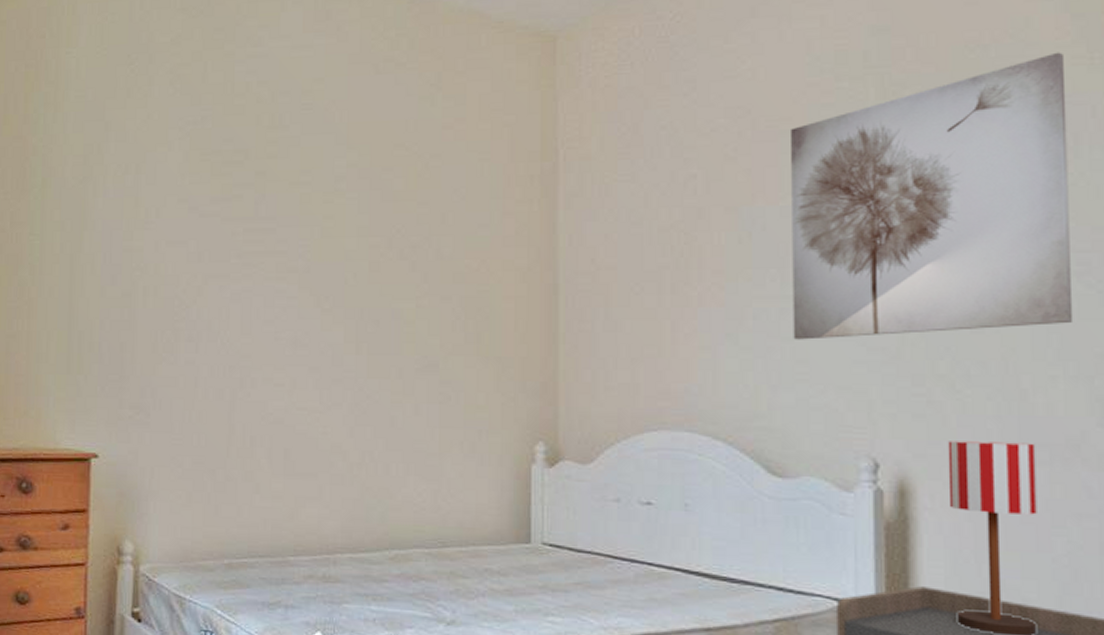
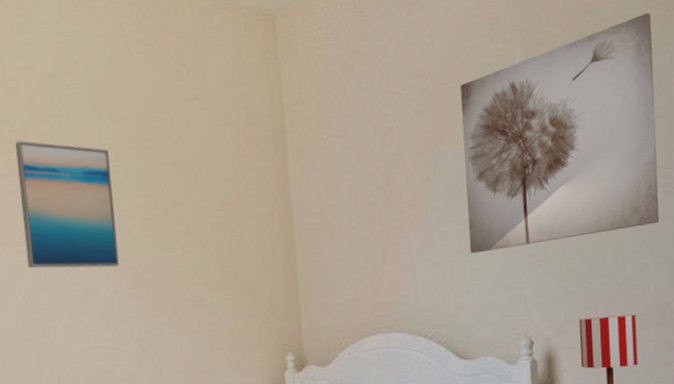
wall art: none [231,163,340,315] -> present [15,141,119,269]

